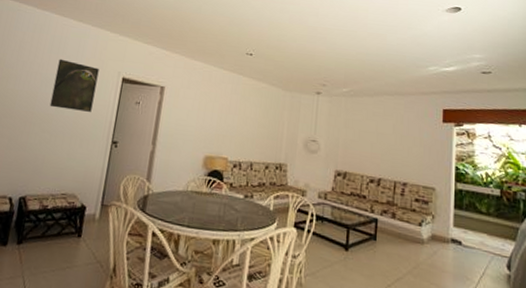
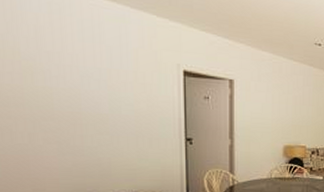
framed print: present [49,58,99,112] -> none [97,48,154,110]

